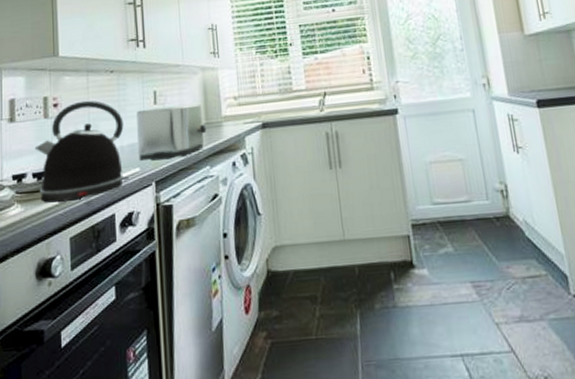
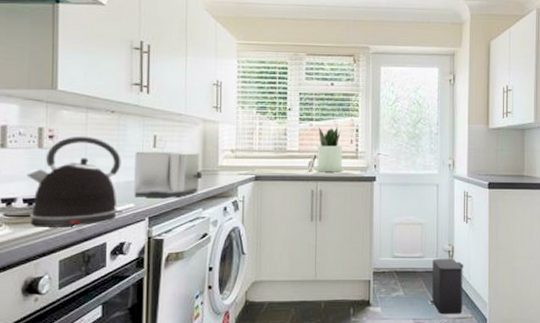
planter: none [323,57,361,111] -> present [314,126,345,172]
pedal bin: none [483,200,533,274] -> present [427,259,464,315]

